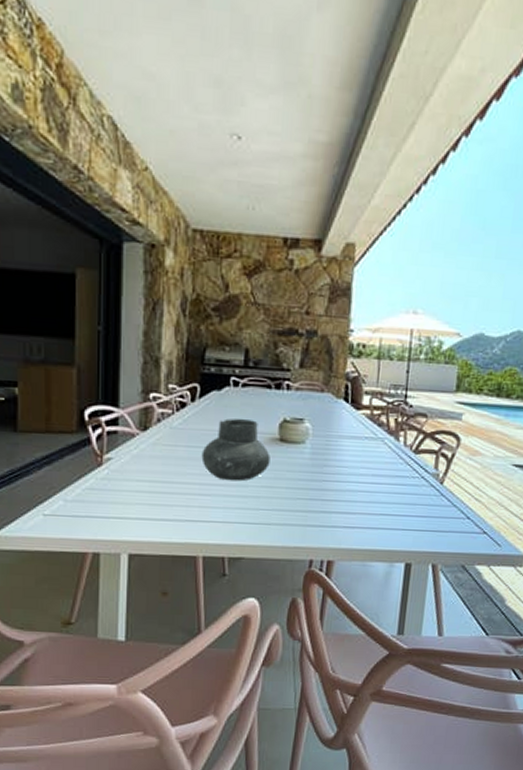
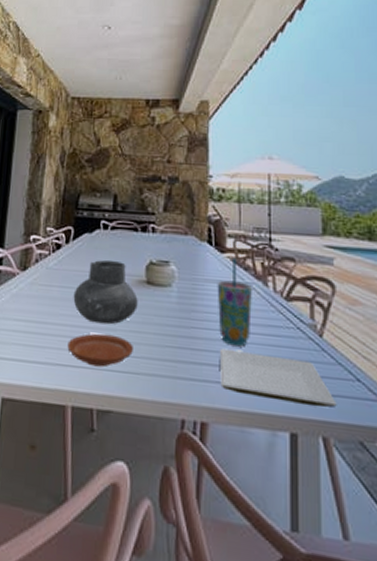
plate: none [196,490,265,521] -> present [67,333,133,367]
plate: none [347,498,448,542] -> present [219,348,337,408]
cup: none [349,414,384,496] -> present [217,257,252,347]

